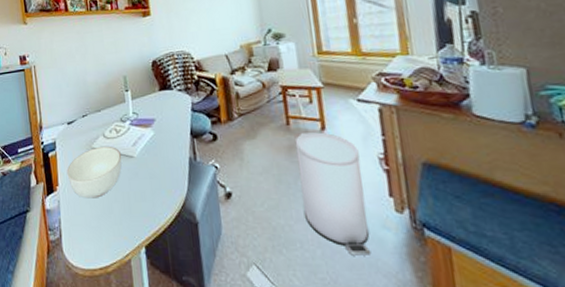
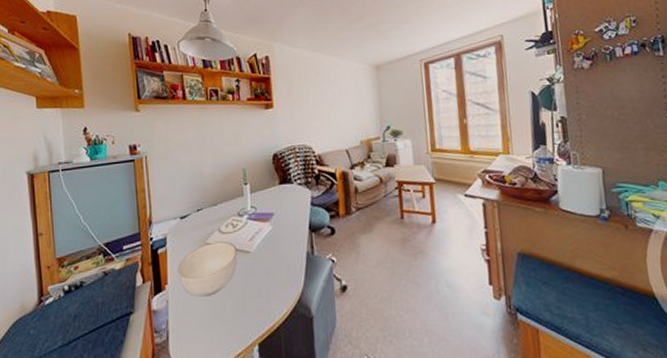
pedal bin: present [295,132,372,256] -> none [408,225,472,342]

